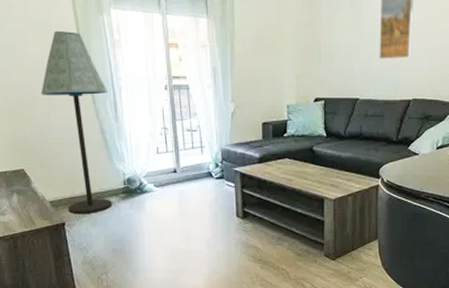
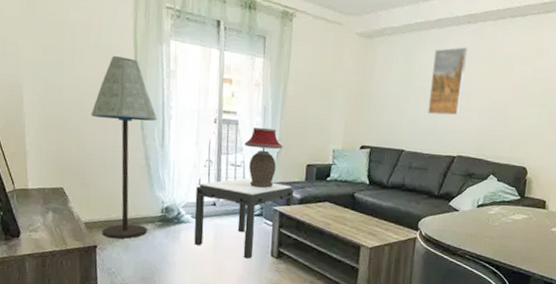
side table: none [155,143,253,222] -> present [194,178,294,259]
table lamp: none [198,89,236,150] -> present [244,127,282,188]

